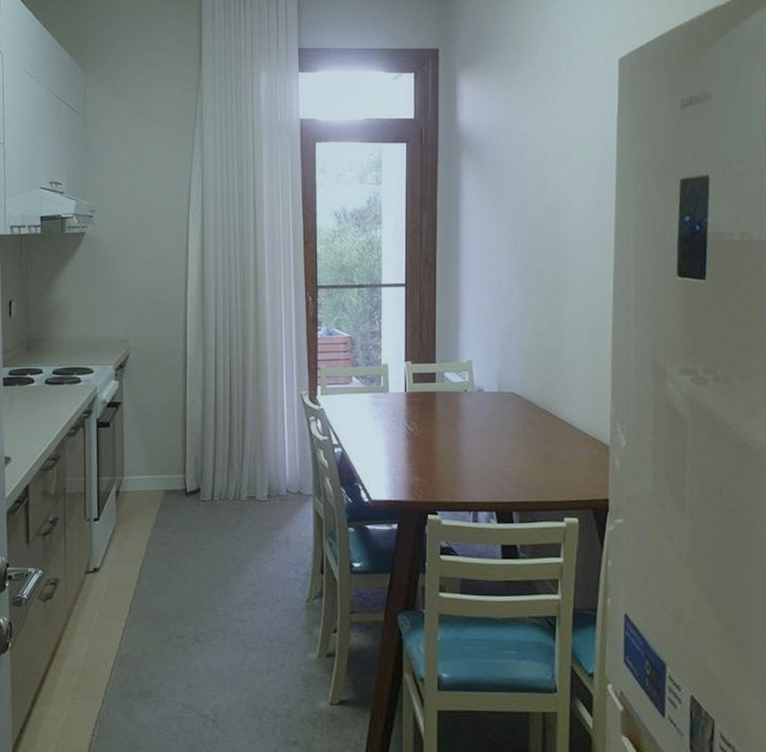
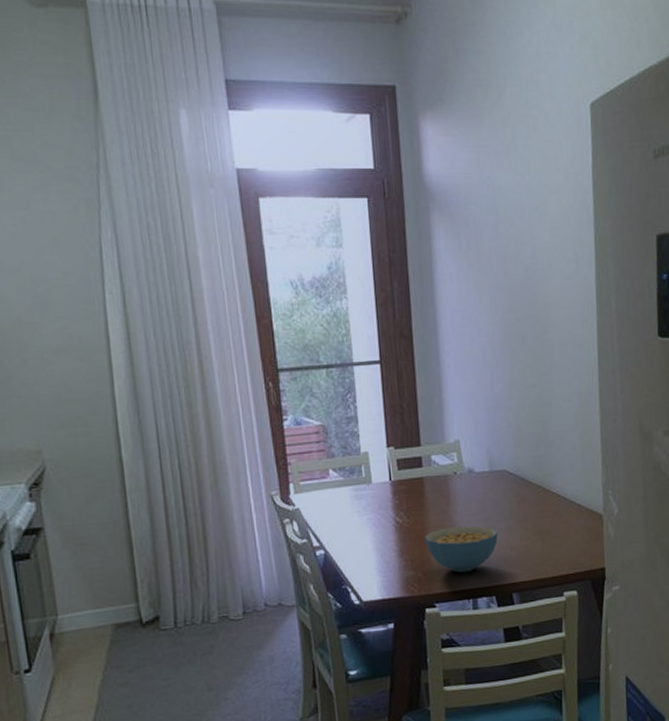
cereal bowl: none [433,441,502,485] -> present [425,526,498,573]

